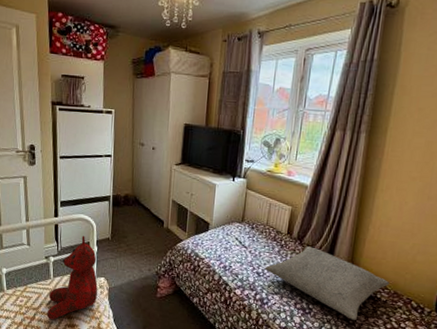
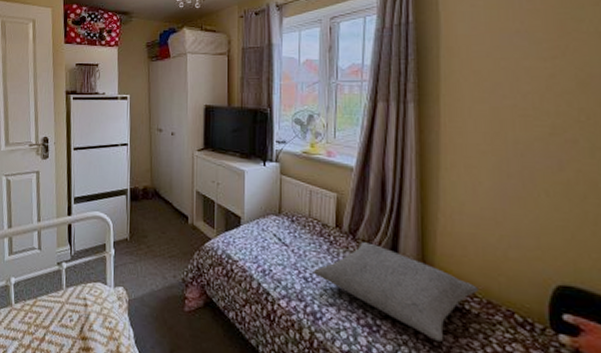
teddy bear: present [46,235,98,320] -> none [58,236,116,341]

